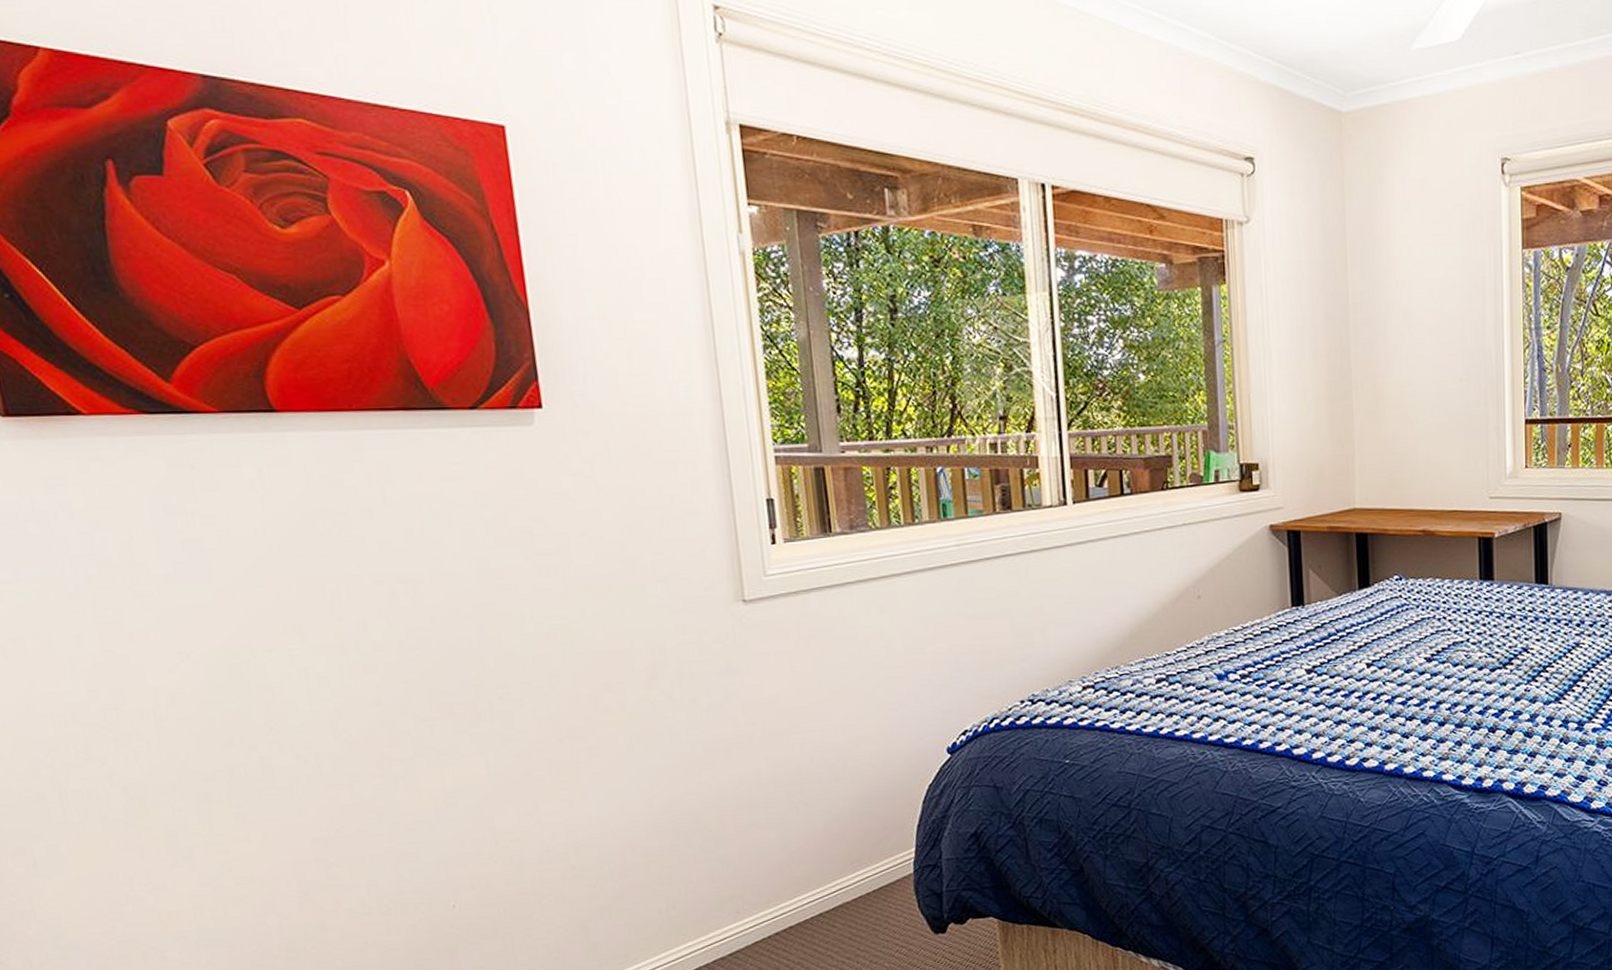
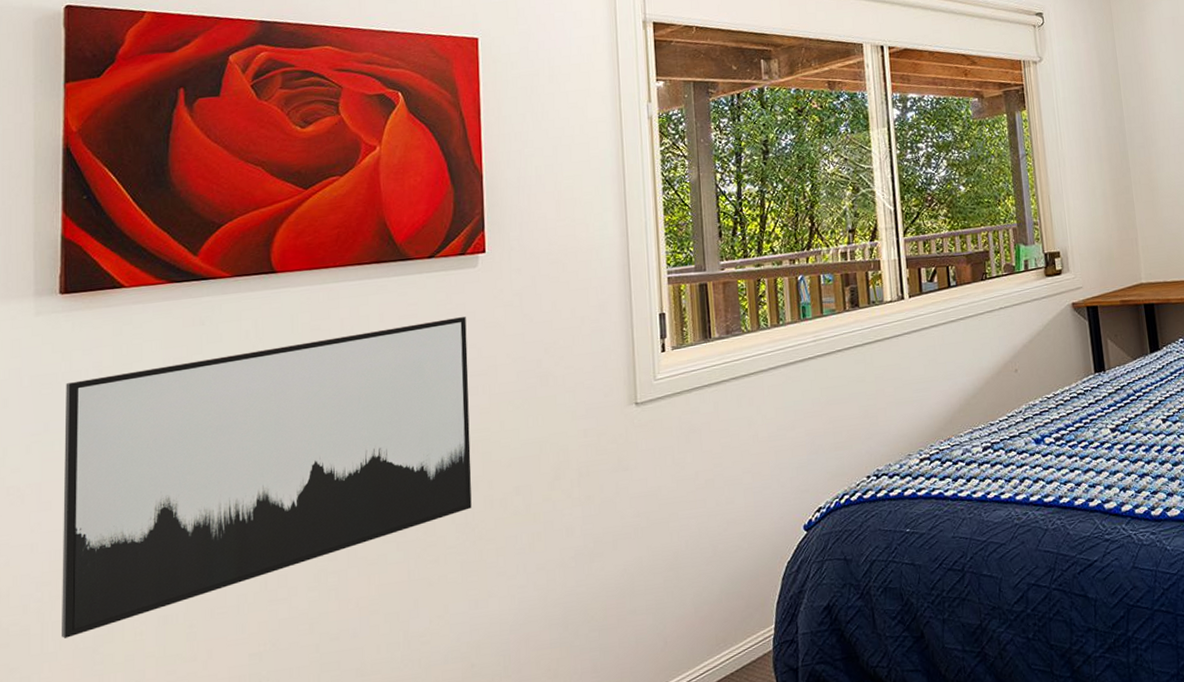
wall art: none [30,483,555,809] -> present [62,316,472,639]

